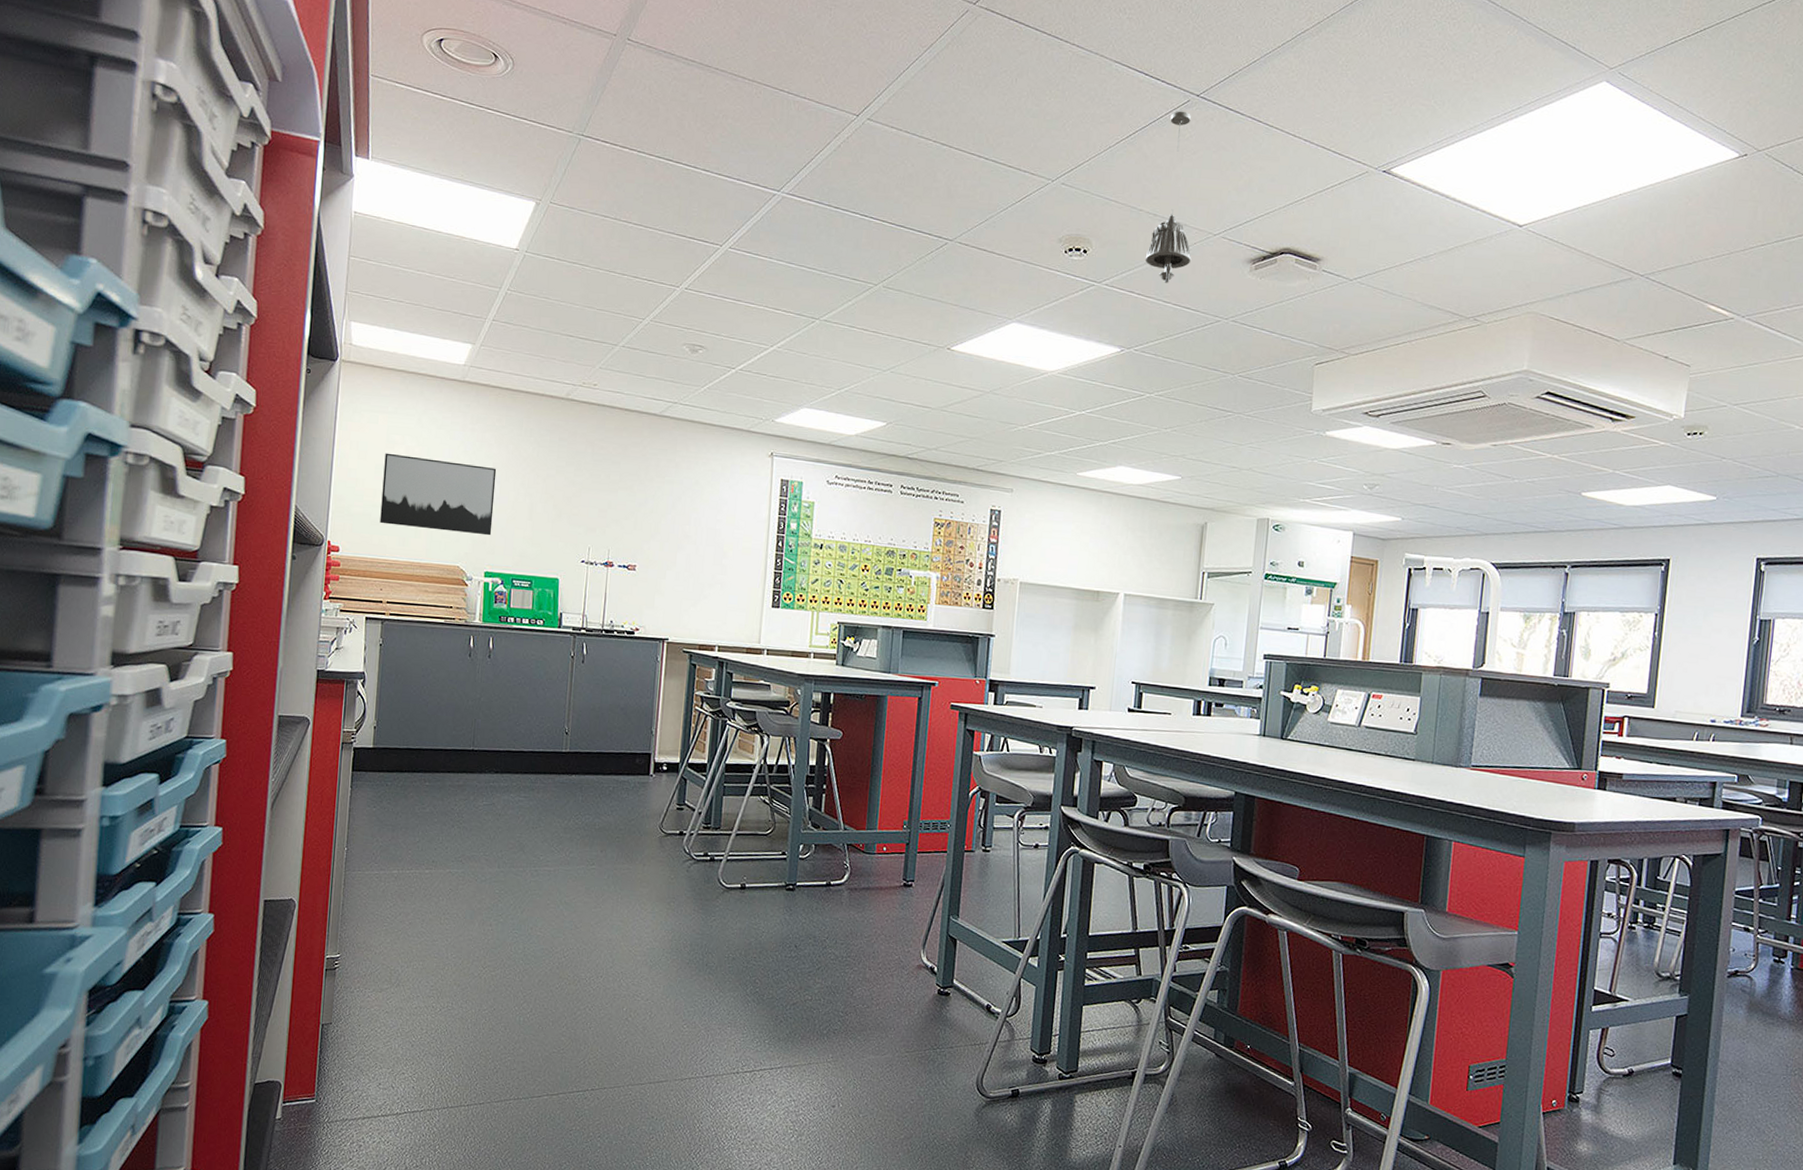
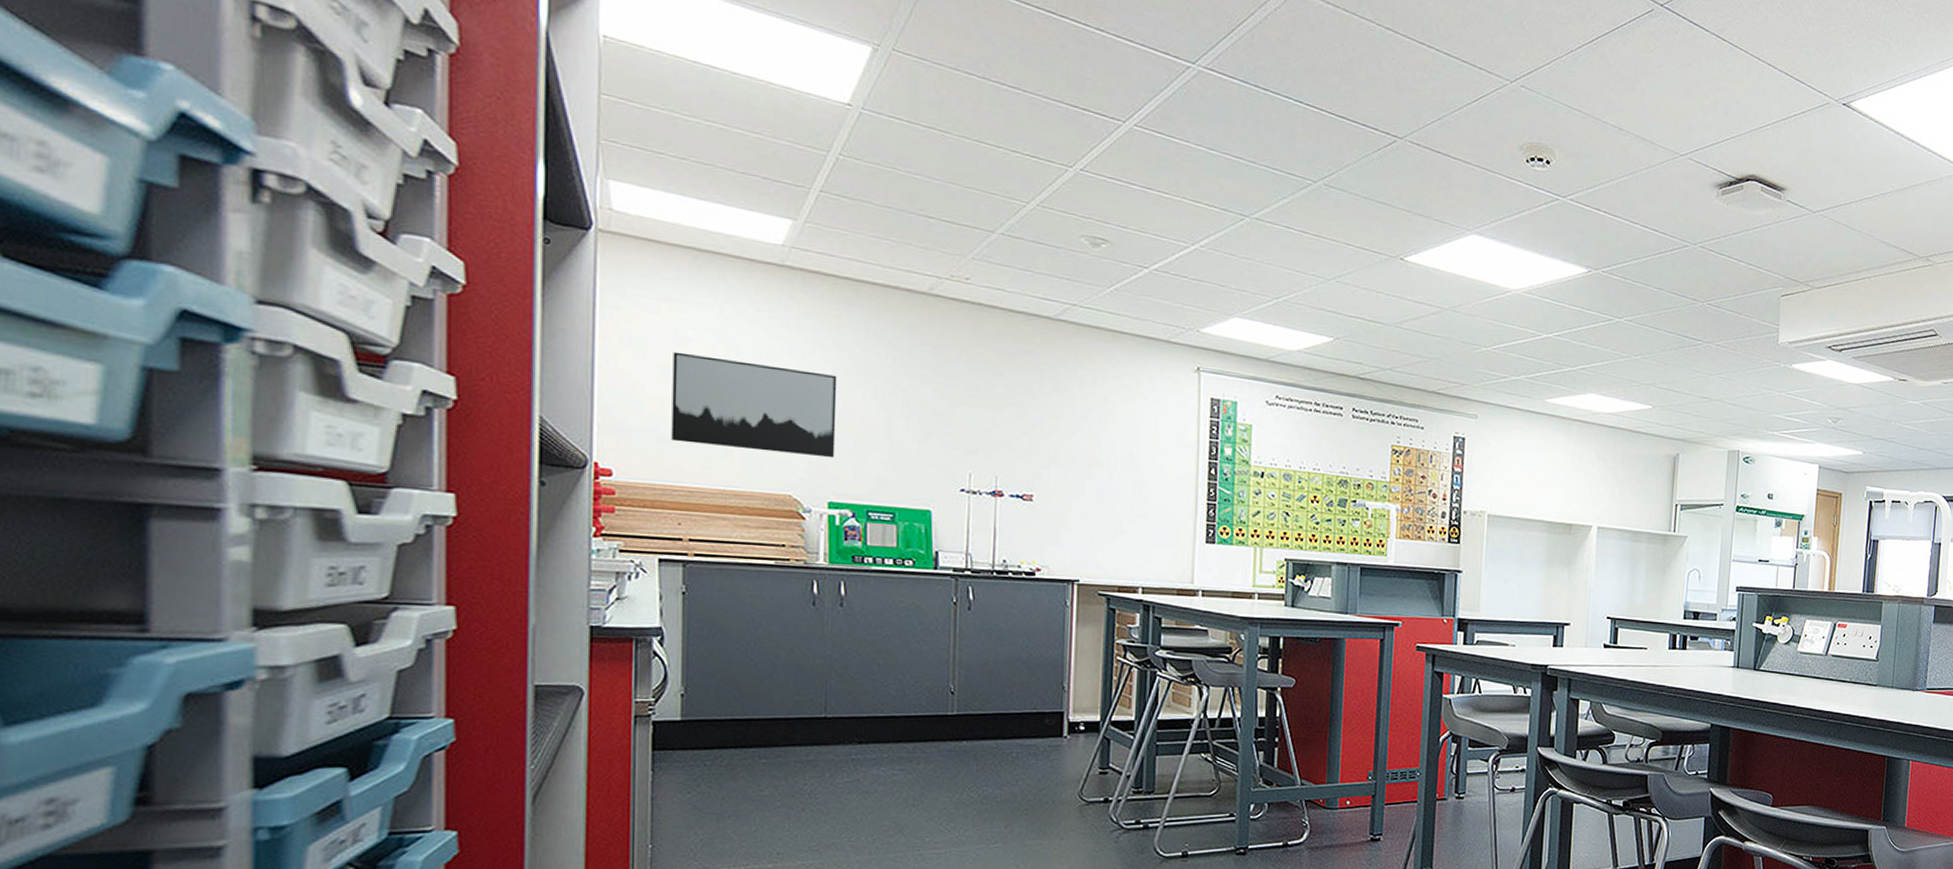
pendant light: present [1145,111,1192,283] -> none [1611,19,1659,203]

